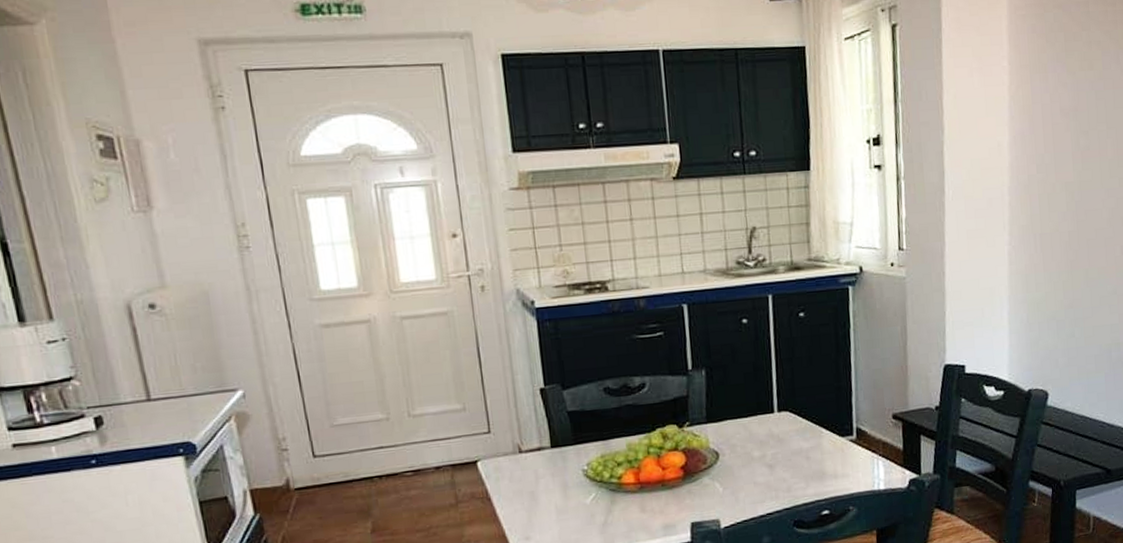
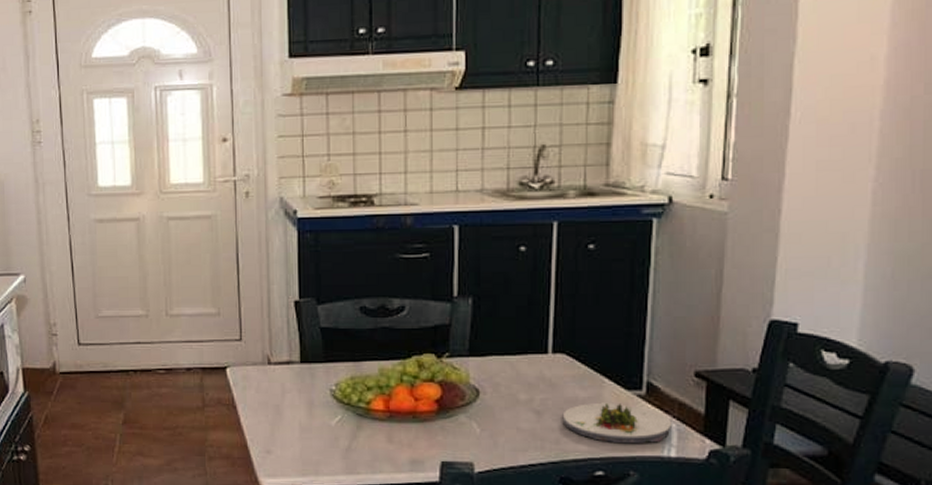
salad plate: none [791,448,879,484] -> present [562,402,672,444]

